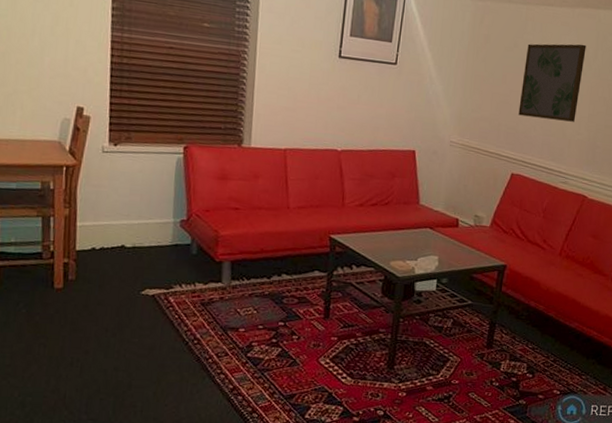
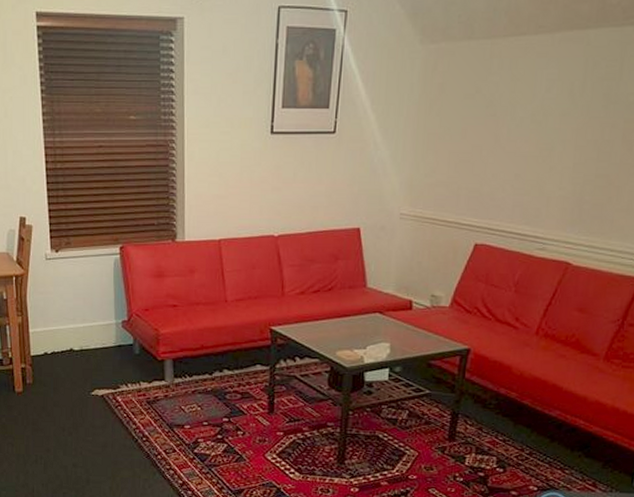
wall art: present [518,43,586,122] -> none [482,77,571,175]

